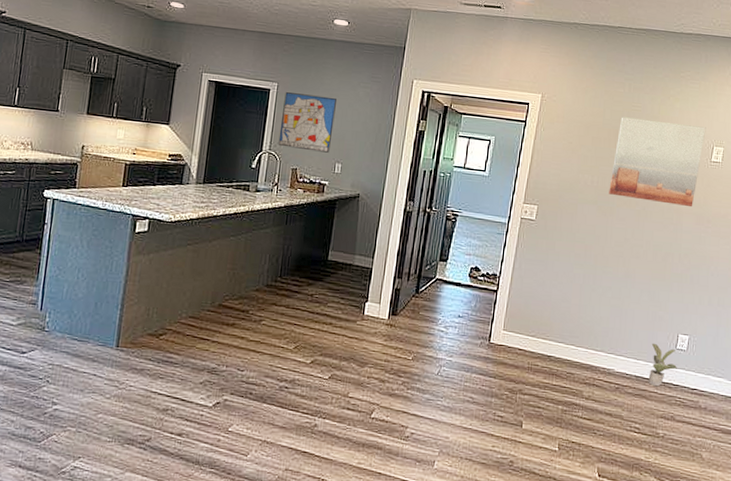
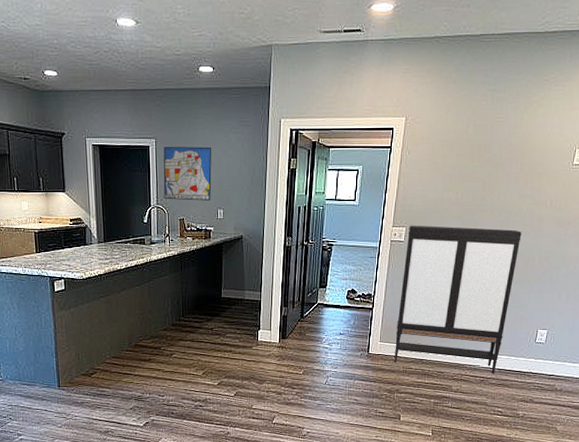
storage cabinet: none [519,203,660,382] -> present [395,225,522,374]
wall art: present [609,117,706,208] -> none [473,130,569,212]
potted plant: present [648,343,677,387] -> none [509,339,536,376]

